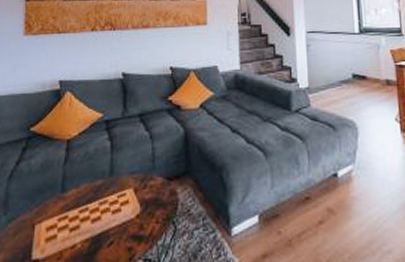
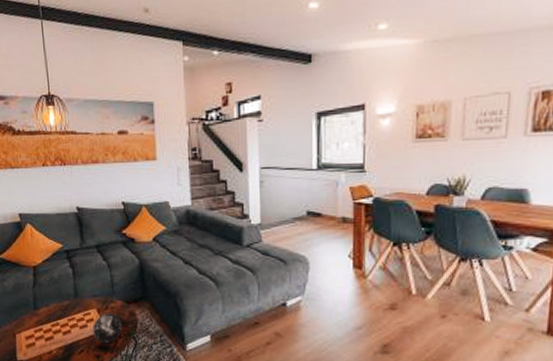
decorative orb: none [127,193,161,232] -> present [93,313,122,344]

